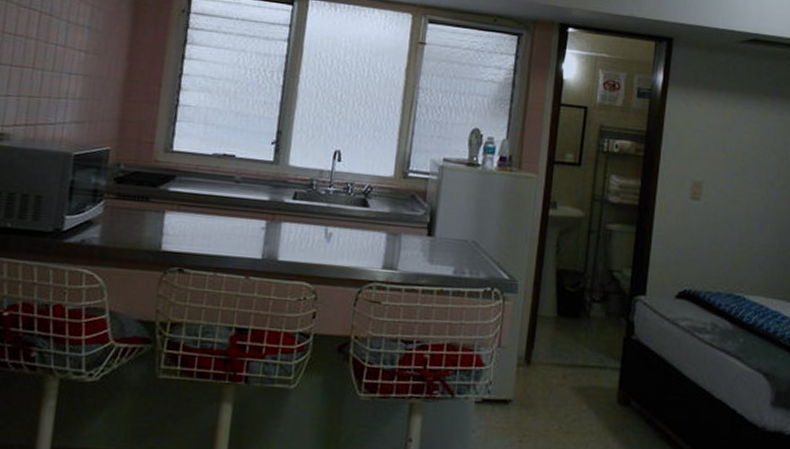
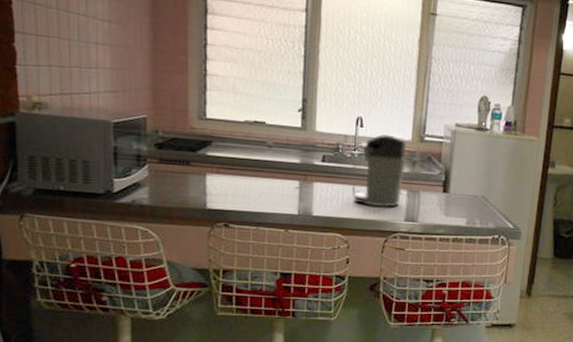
coffee maker: none [325,168,404,253] -> present [353,133,421,208]

